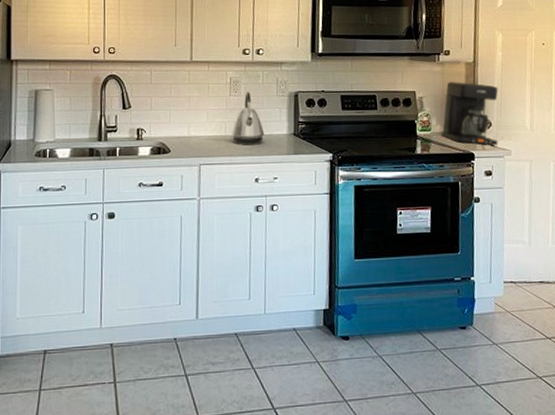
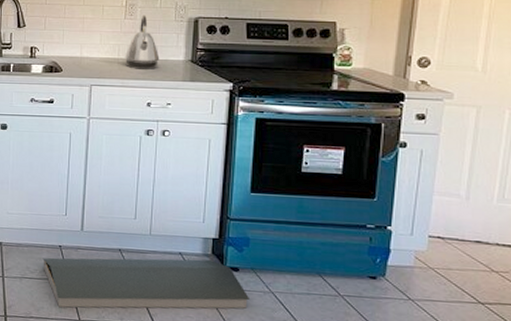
door mat: none [157,332,361,406] -> present [43,257,251,309]
coffee maker: present [441,82,498,146] -> none [365,13,443,87]

